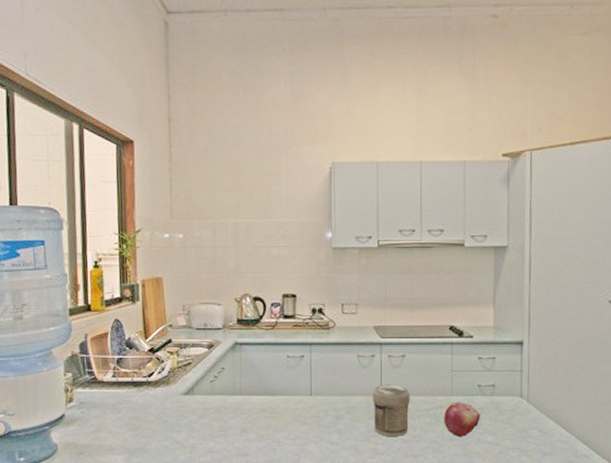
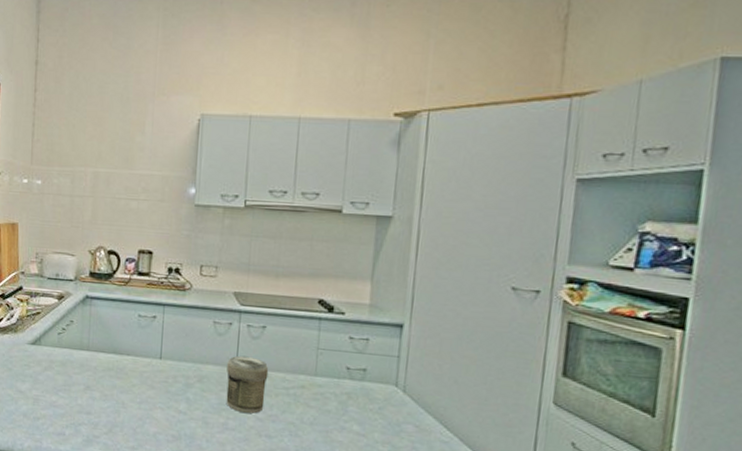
fruit: present [444,402,480,438] -> none [304,383,347,423]

